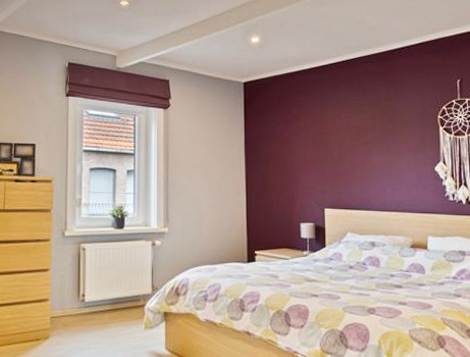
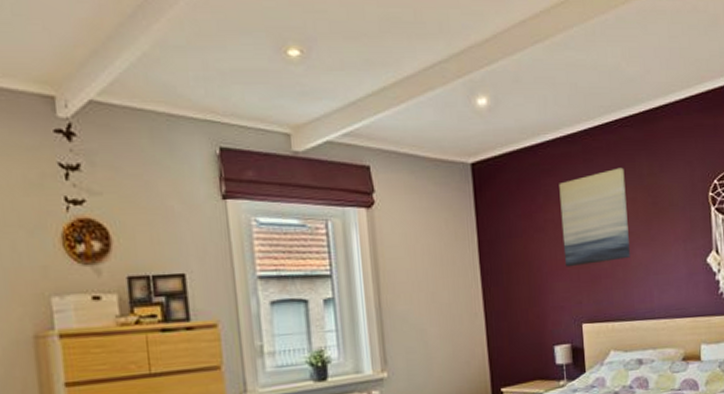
wall art: none [311,92,368,164] -> present [559,167,630,267]

